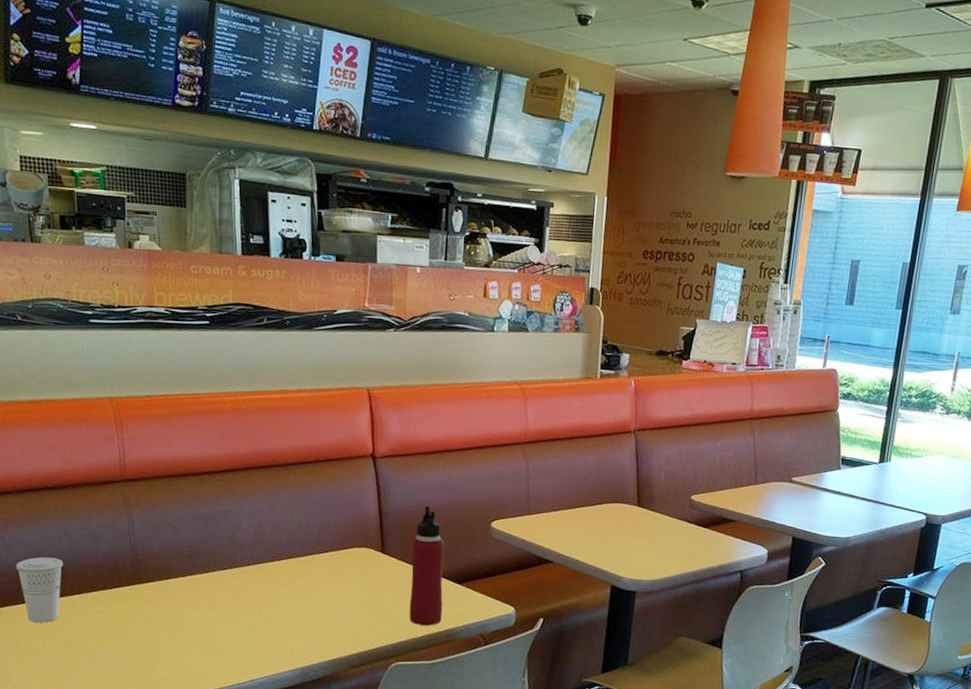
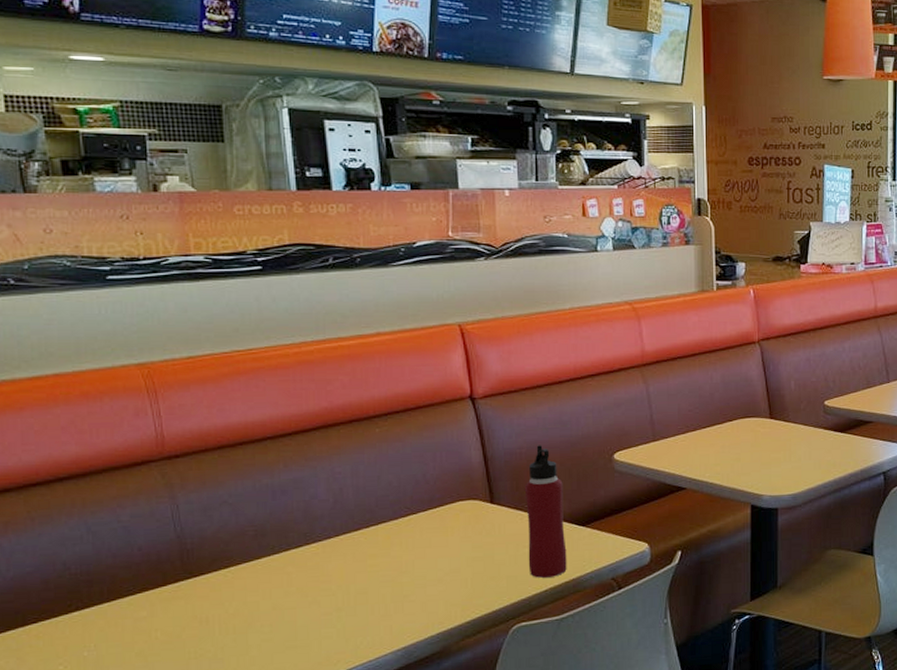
cup: present [15,557,64,623] -> none [20,561,88,645]

